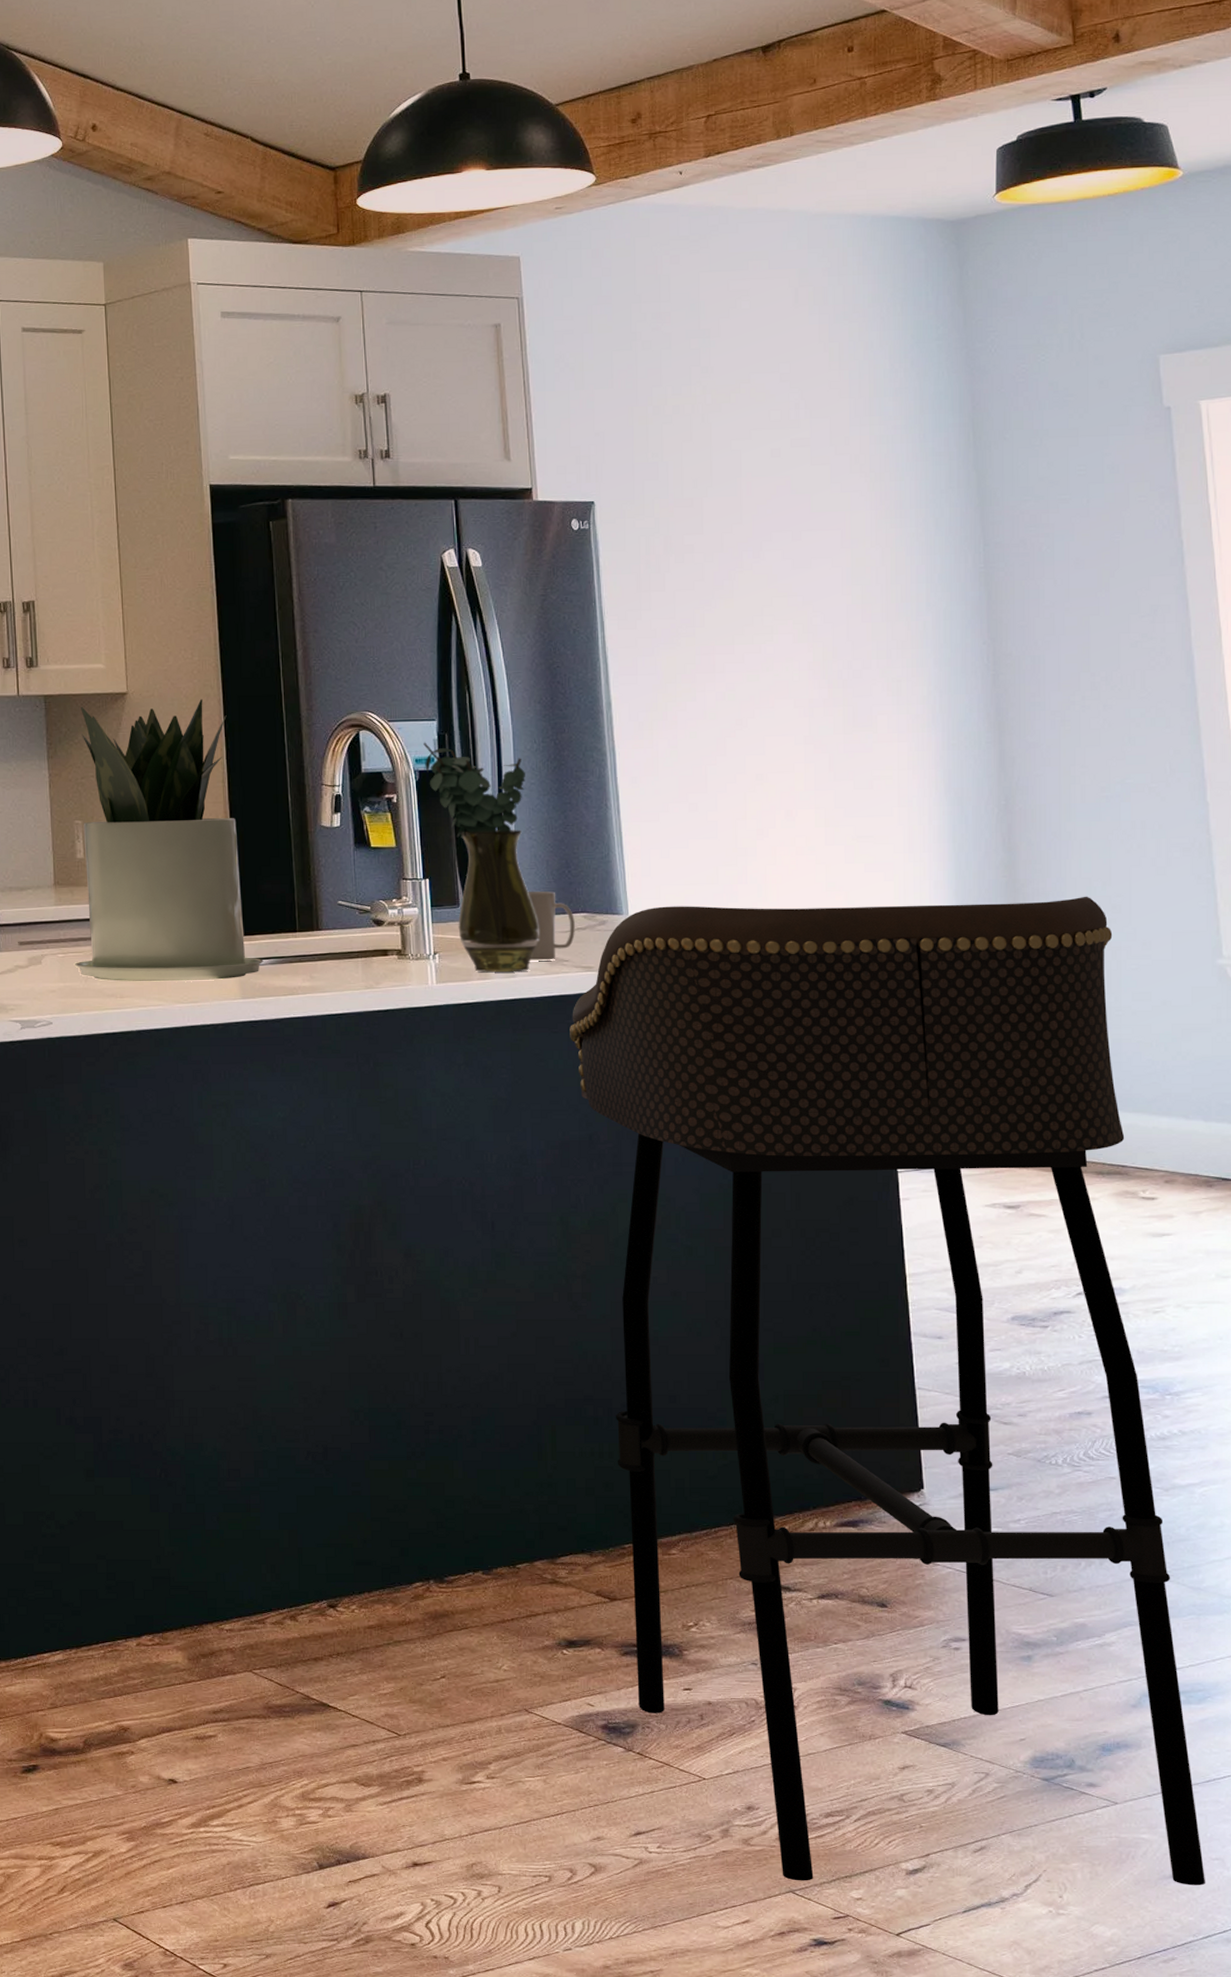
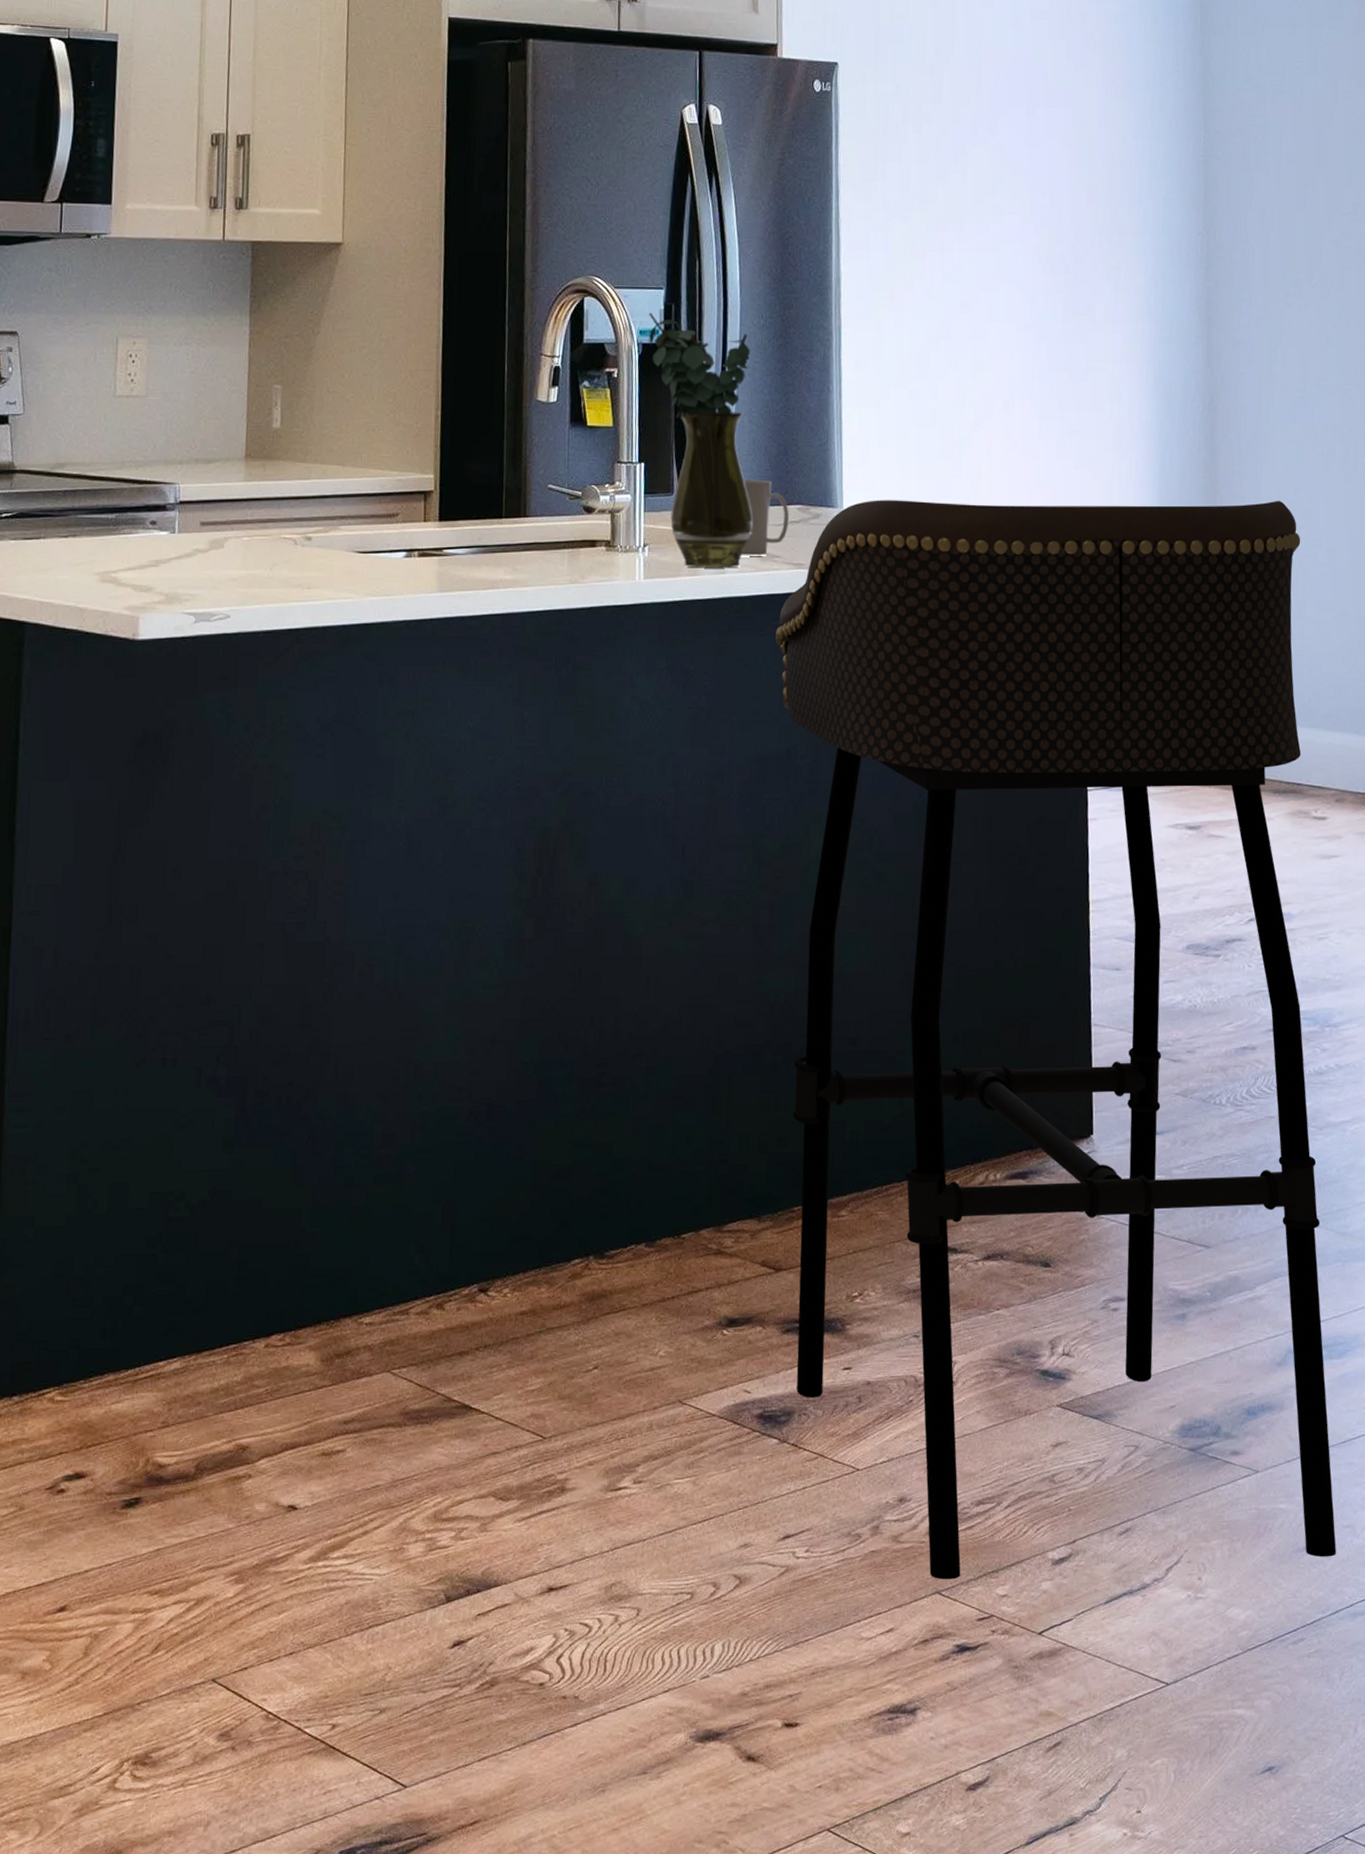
planter: present [75,699,264,982] -> none [260,254,465,571]

